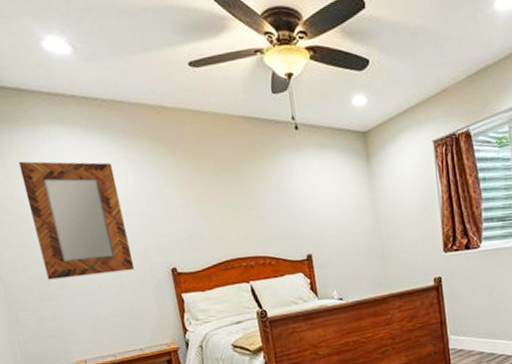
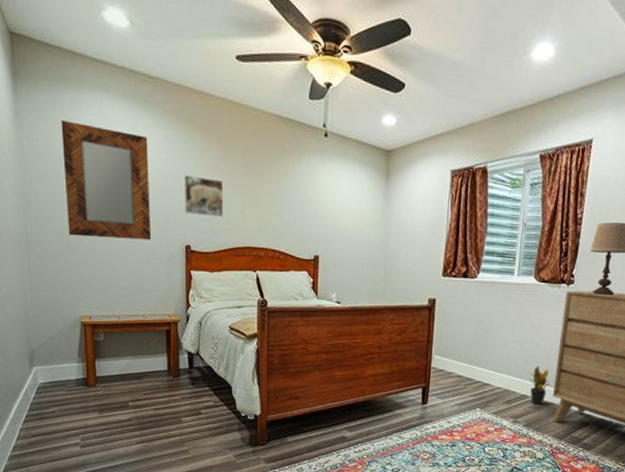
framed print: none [156,194,206,236] -> present [183,175,224,218]

